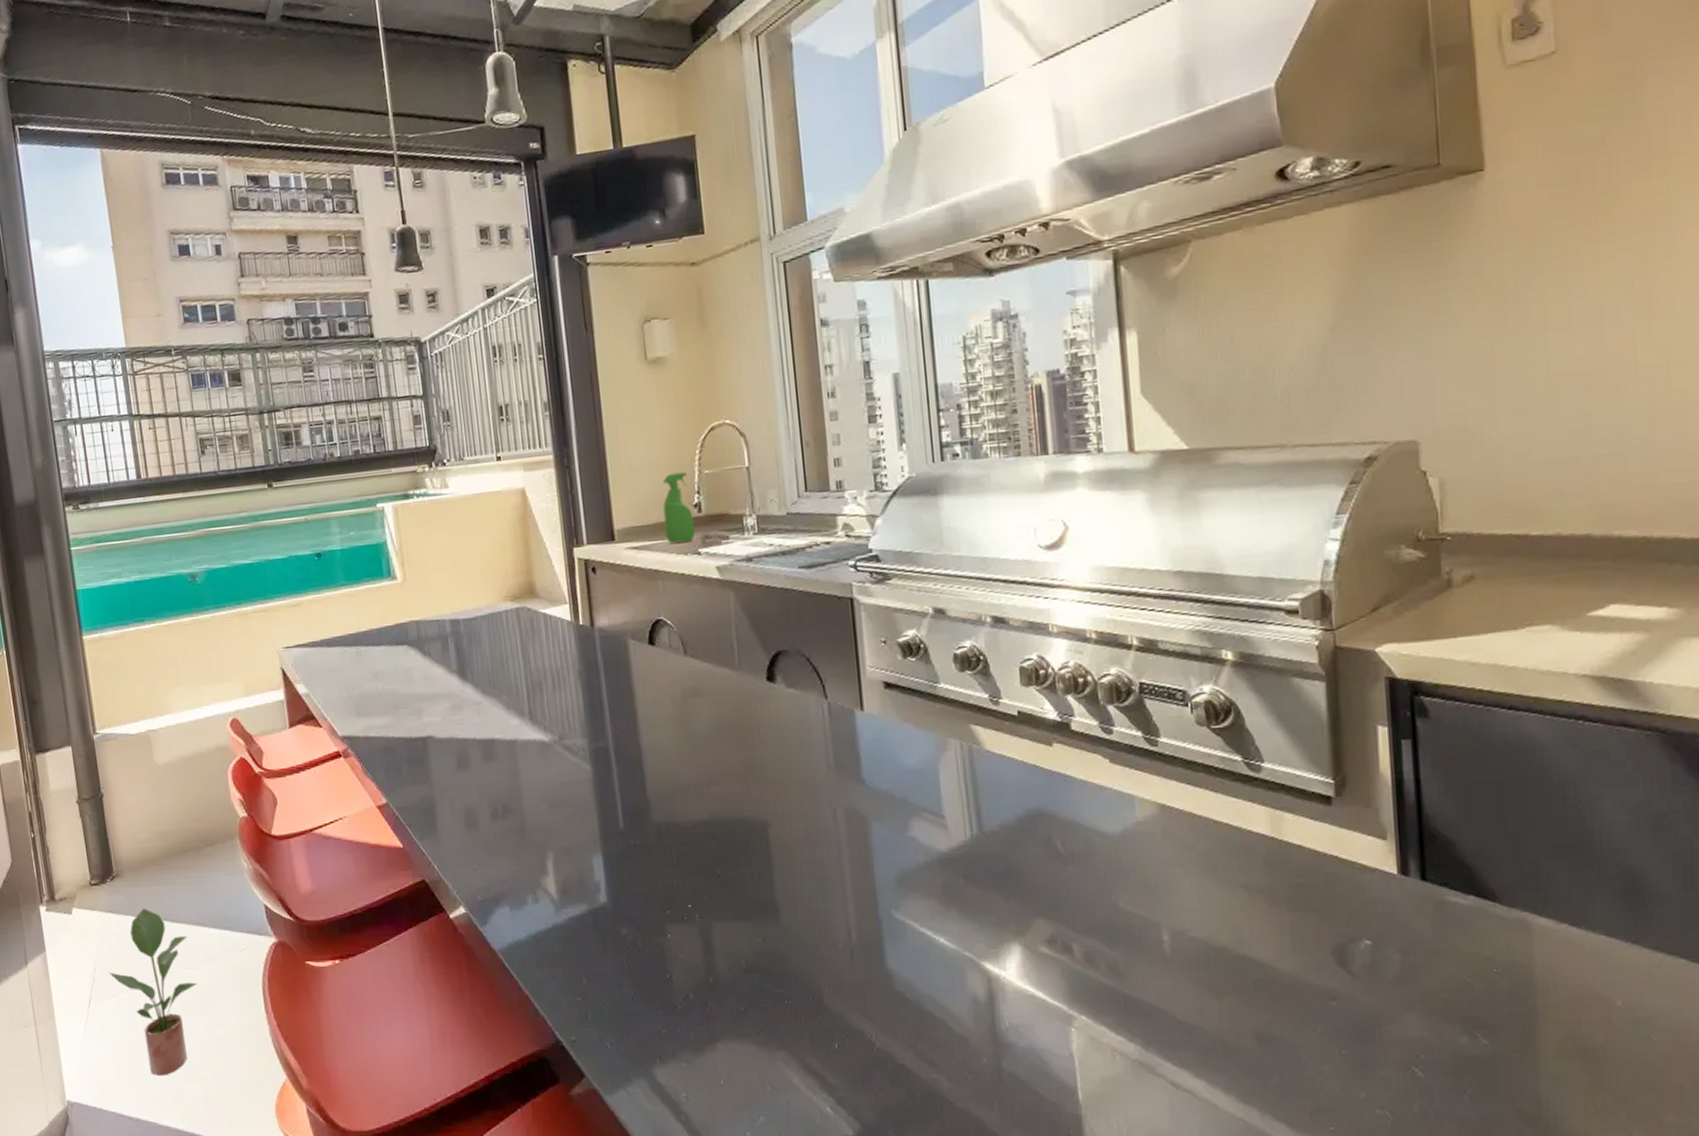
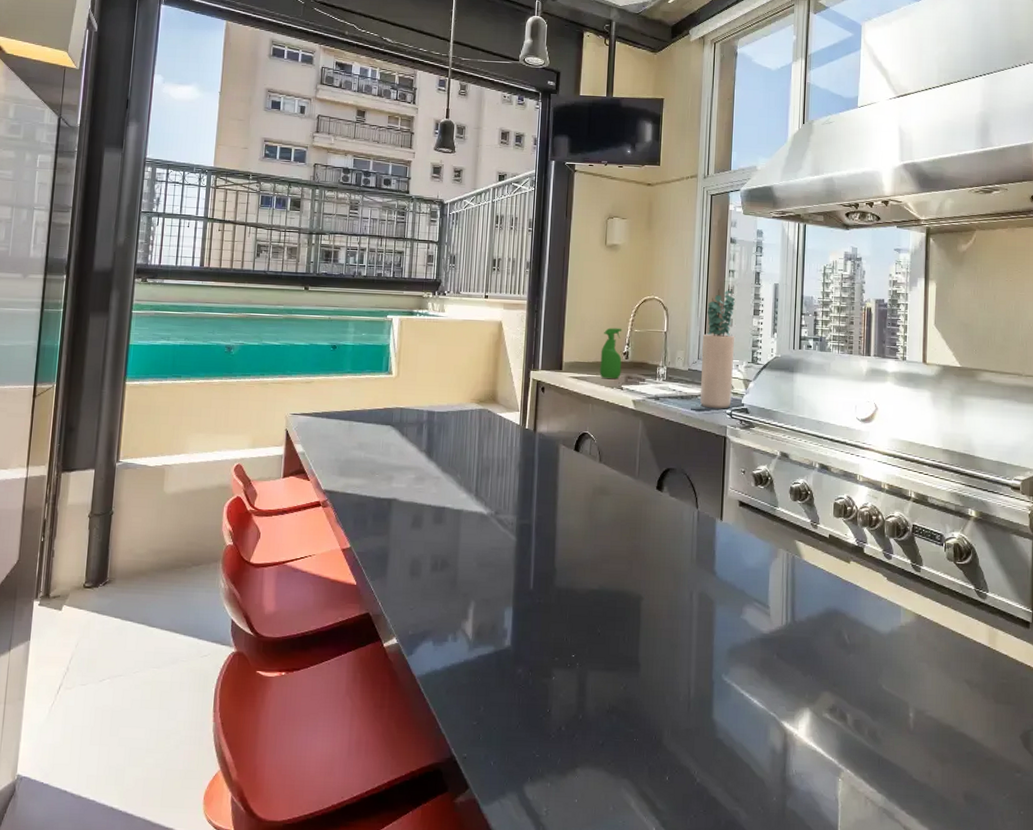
potted plant: present [108,908,197,1077] -> none [82,612,160,760]
vase: none [800,386,854,563] -> present [700,284,735,409]

